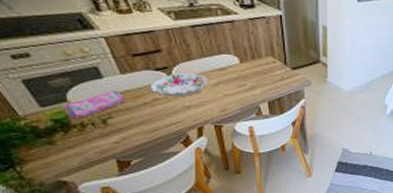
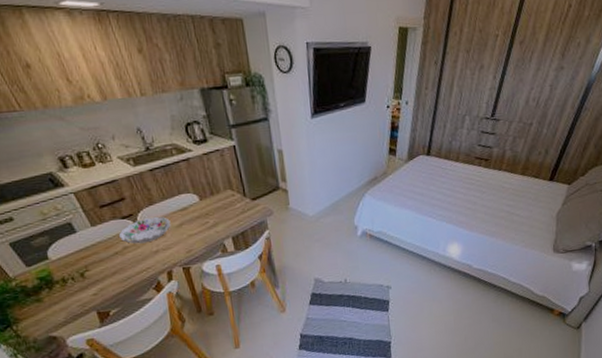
pencil case: present [60,89,126,120] -> none [43,242,99,277]

